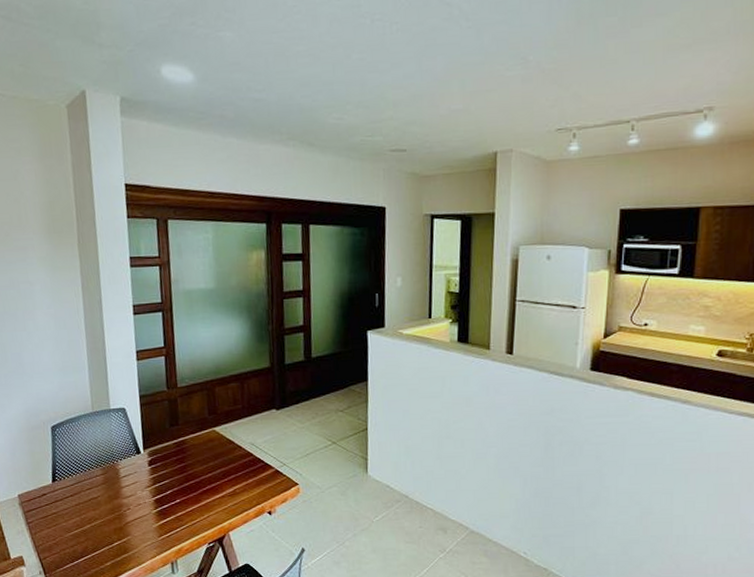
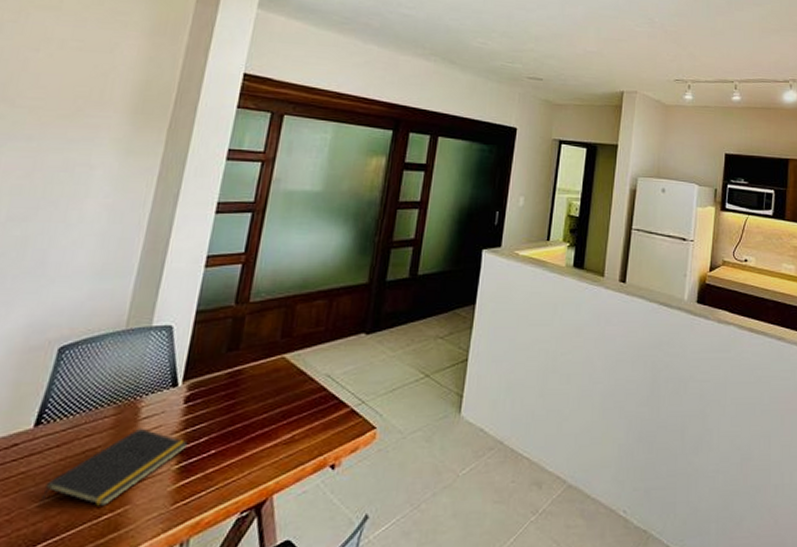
notepad: none [71,483,159,537] -> present [39,428,188,507]

